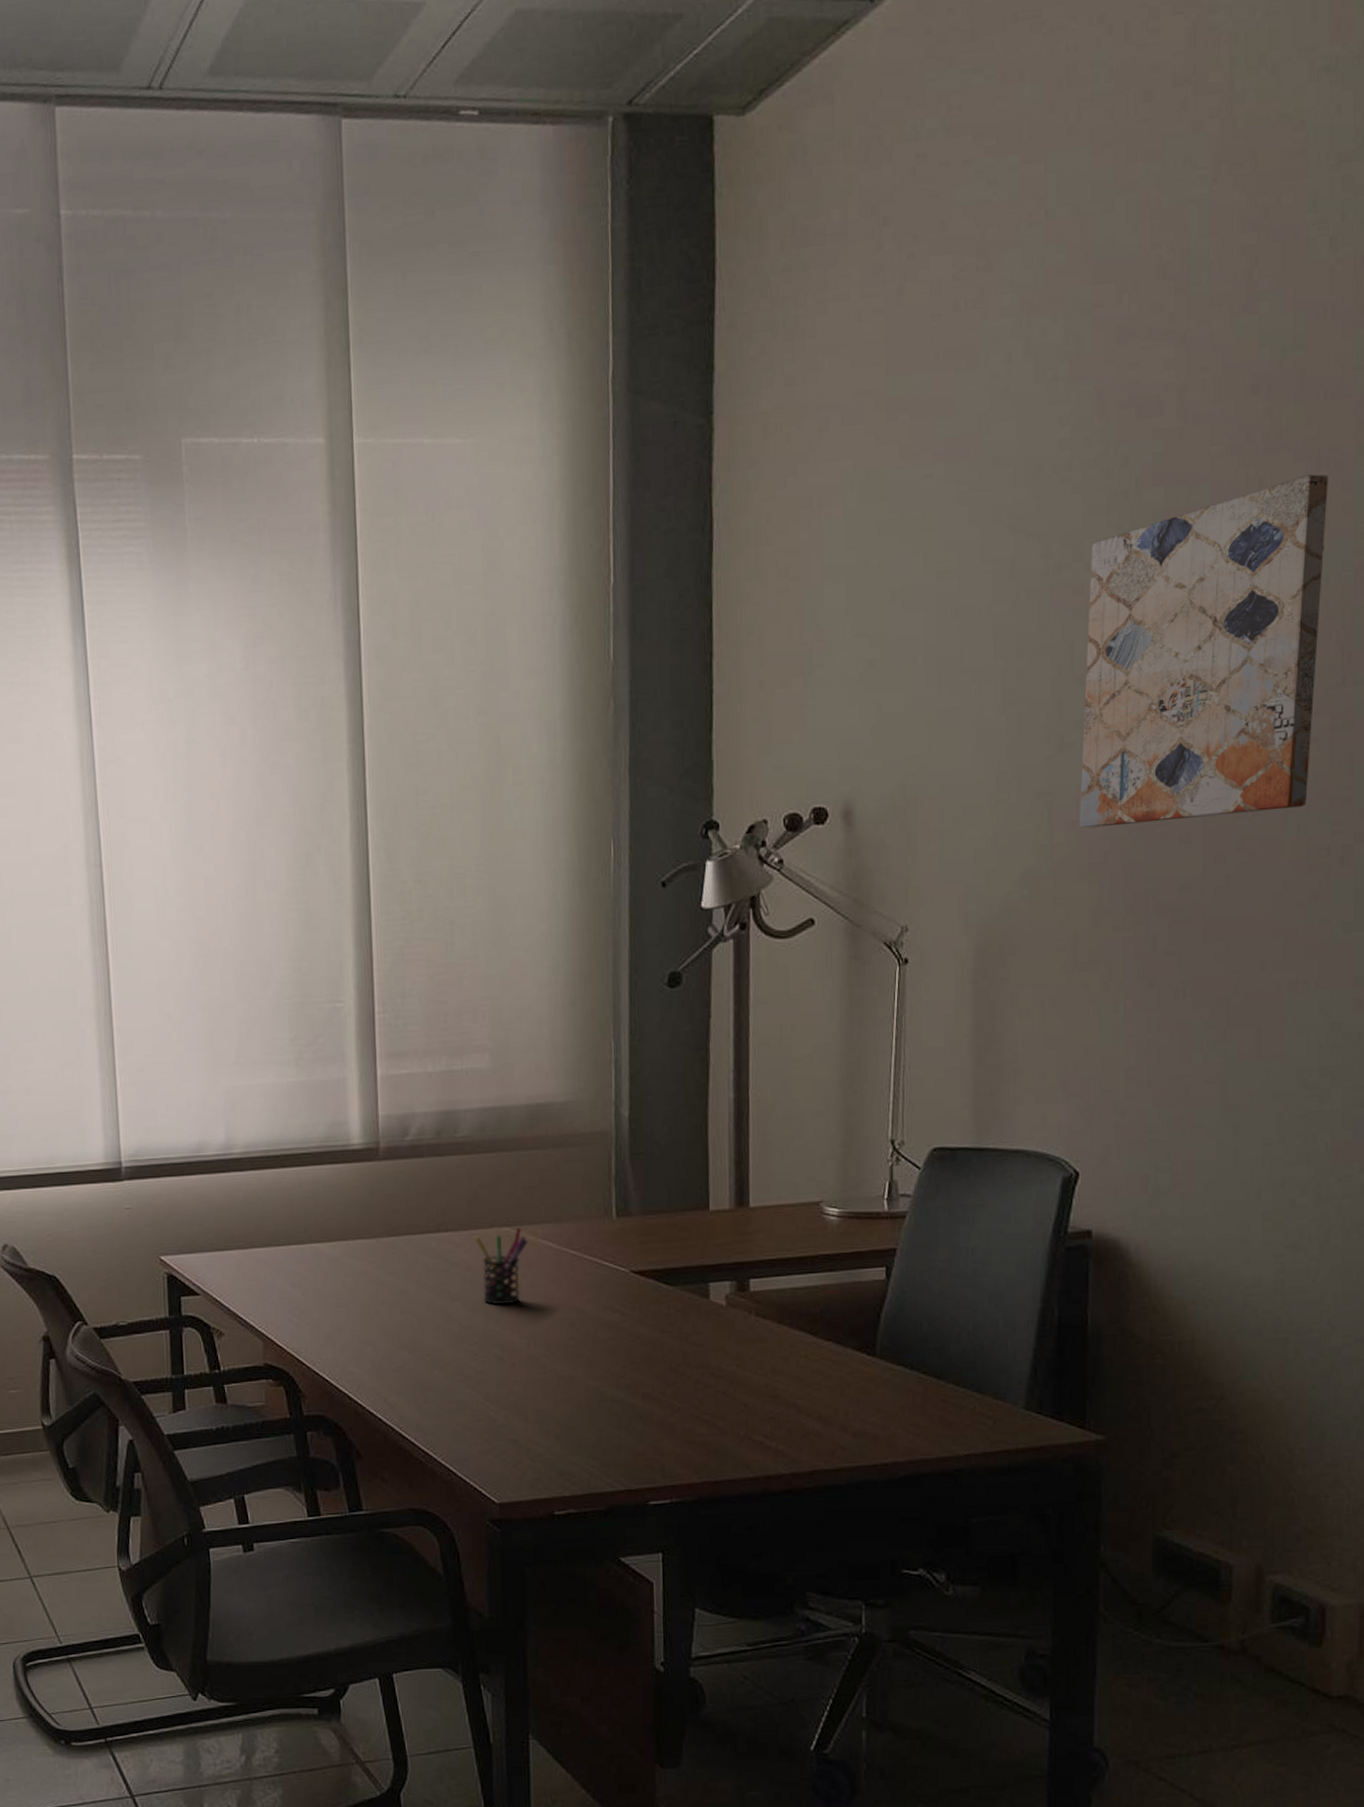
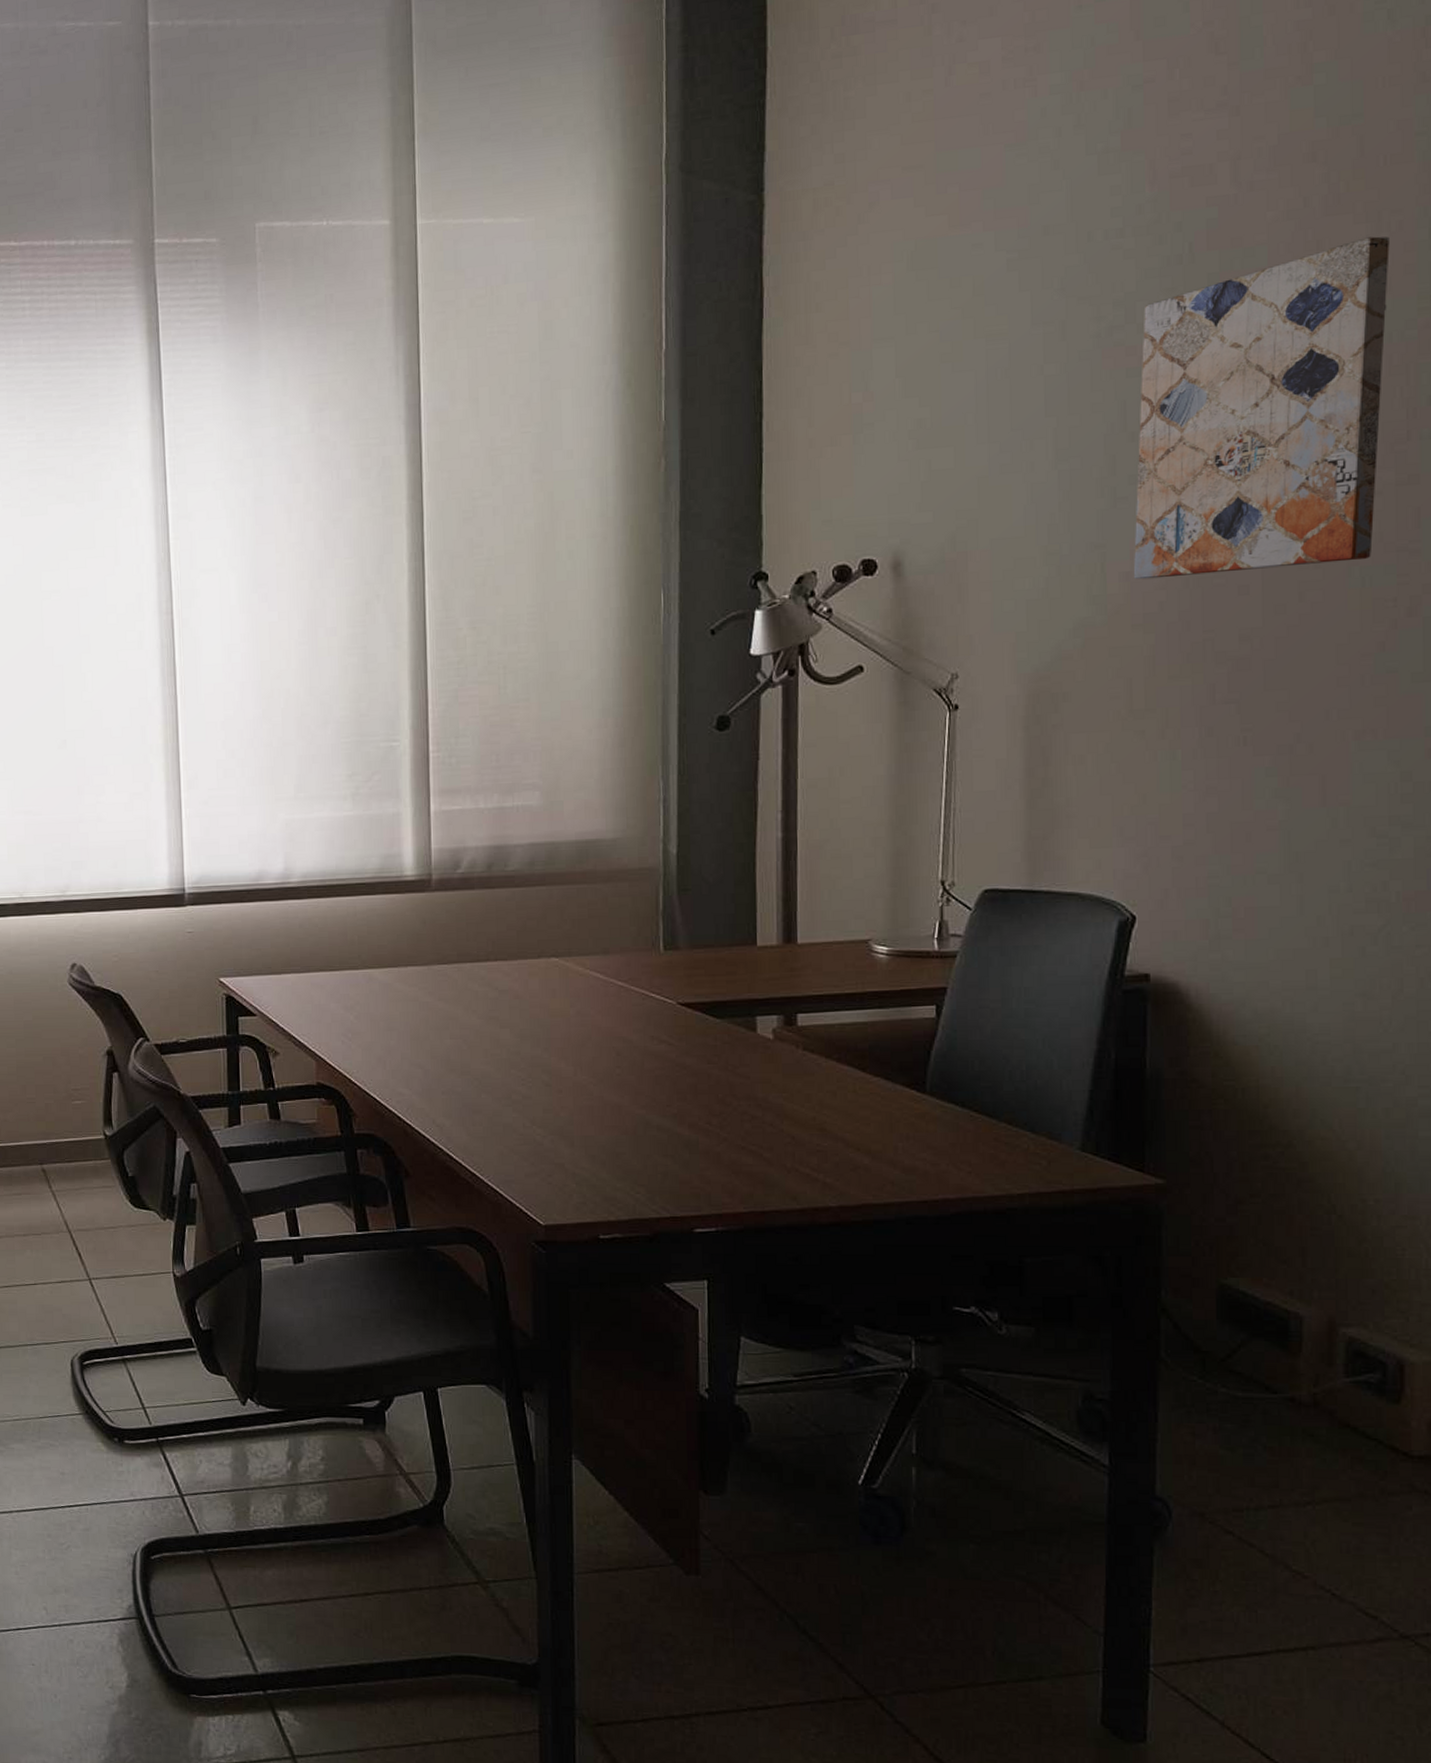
pen holder: present [474,1227,528,1305] -> none [523,958,575,1033]

